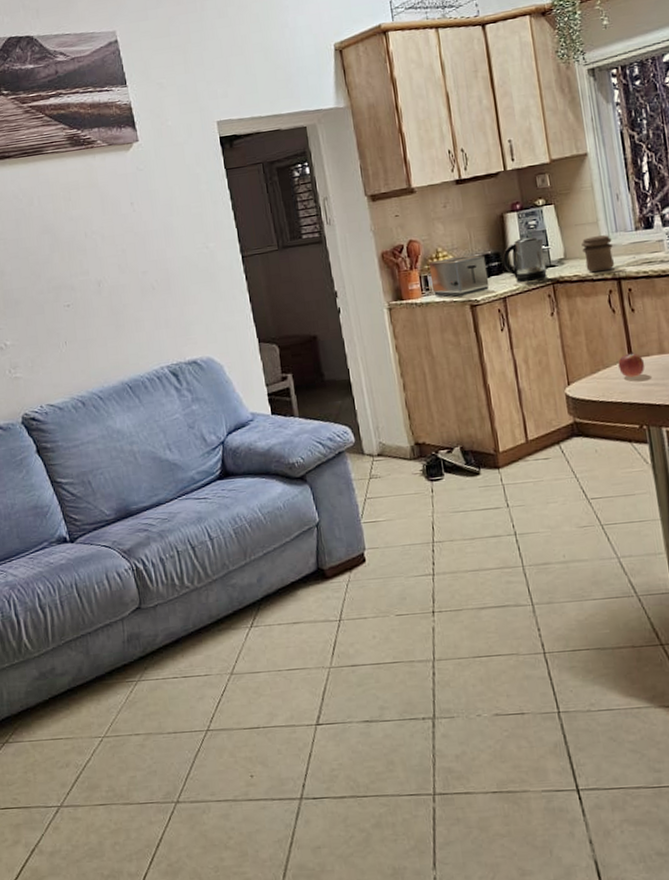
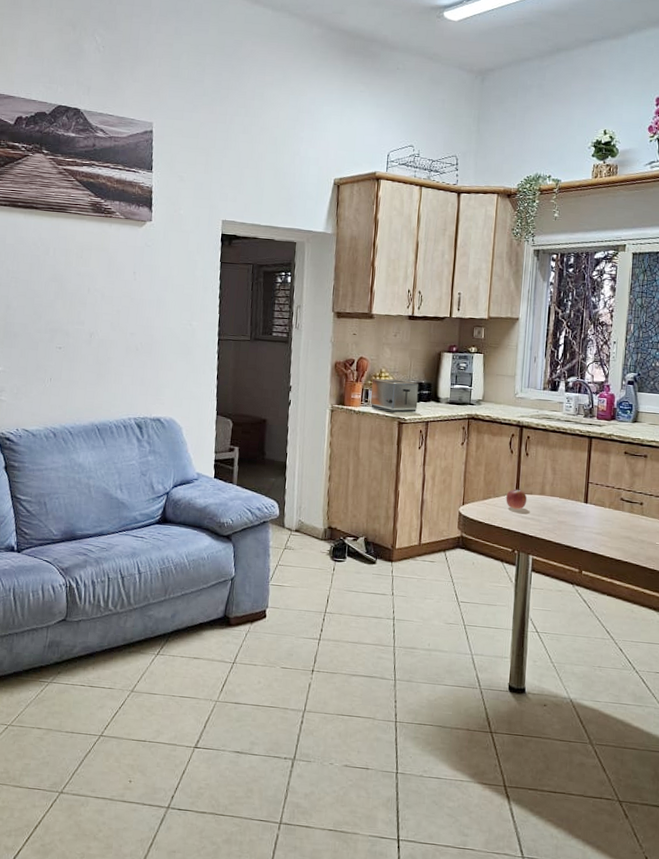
kettle: present [502,236,548,283] -> none [432,375,469,414]
jar: present [581,235,615,273] -> none [498,387,523,418]

